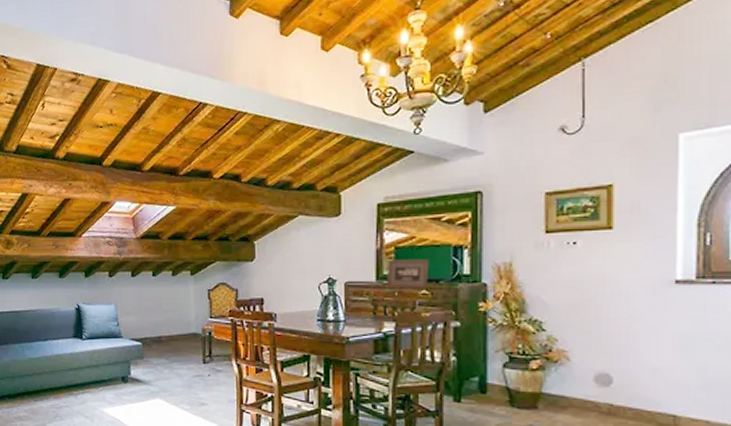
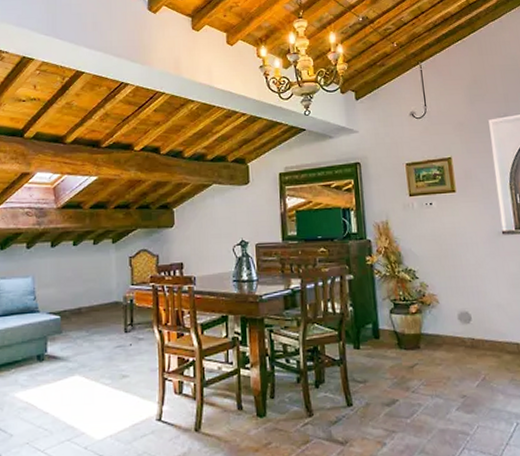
picture frame: present [386,259,429,290] -> none [290,220,325,248]

